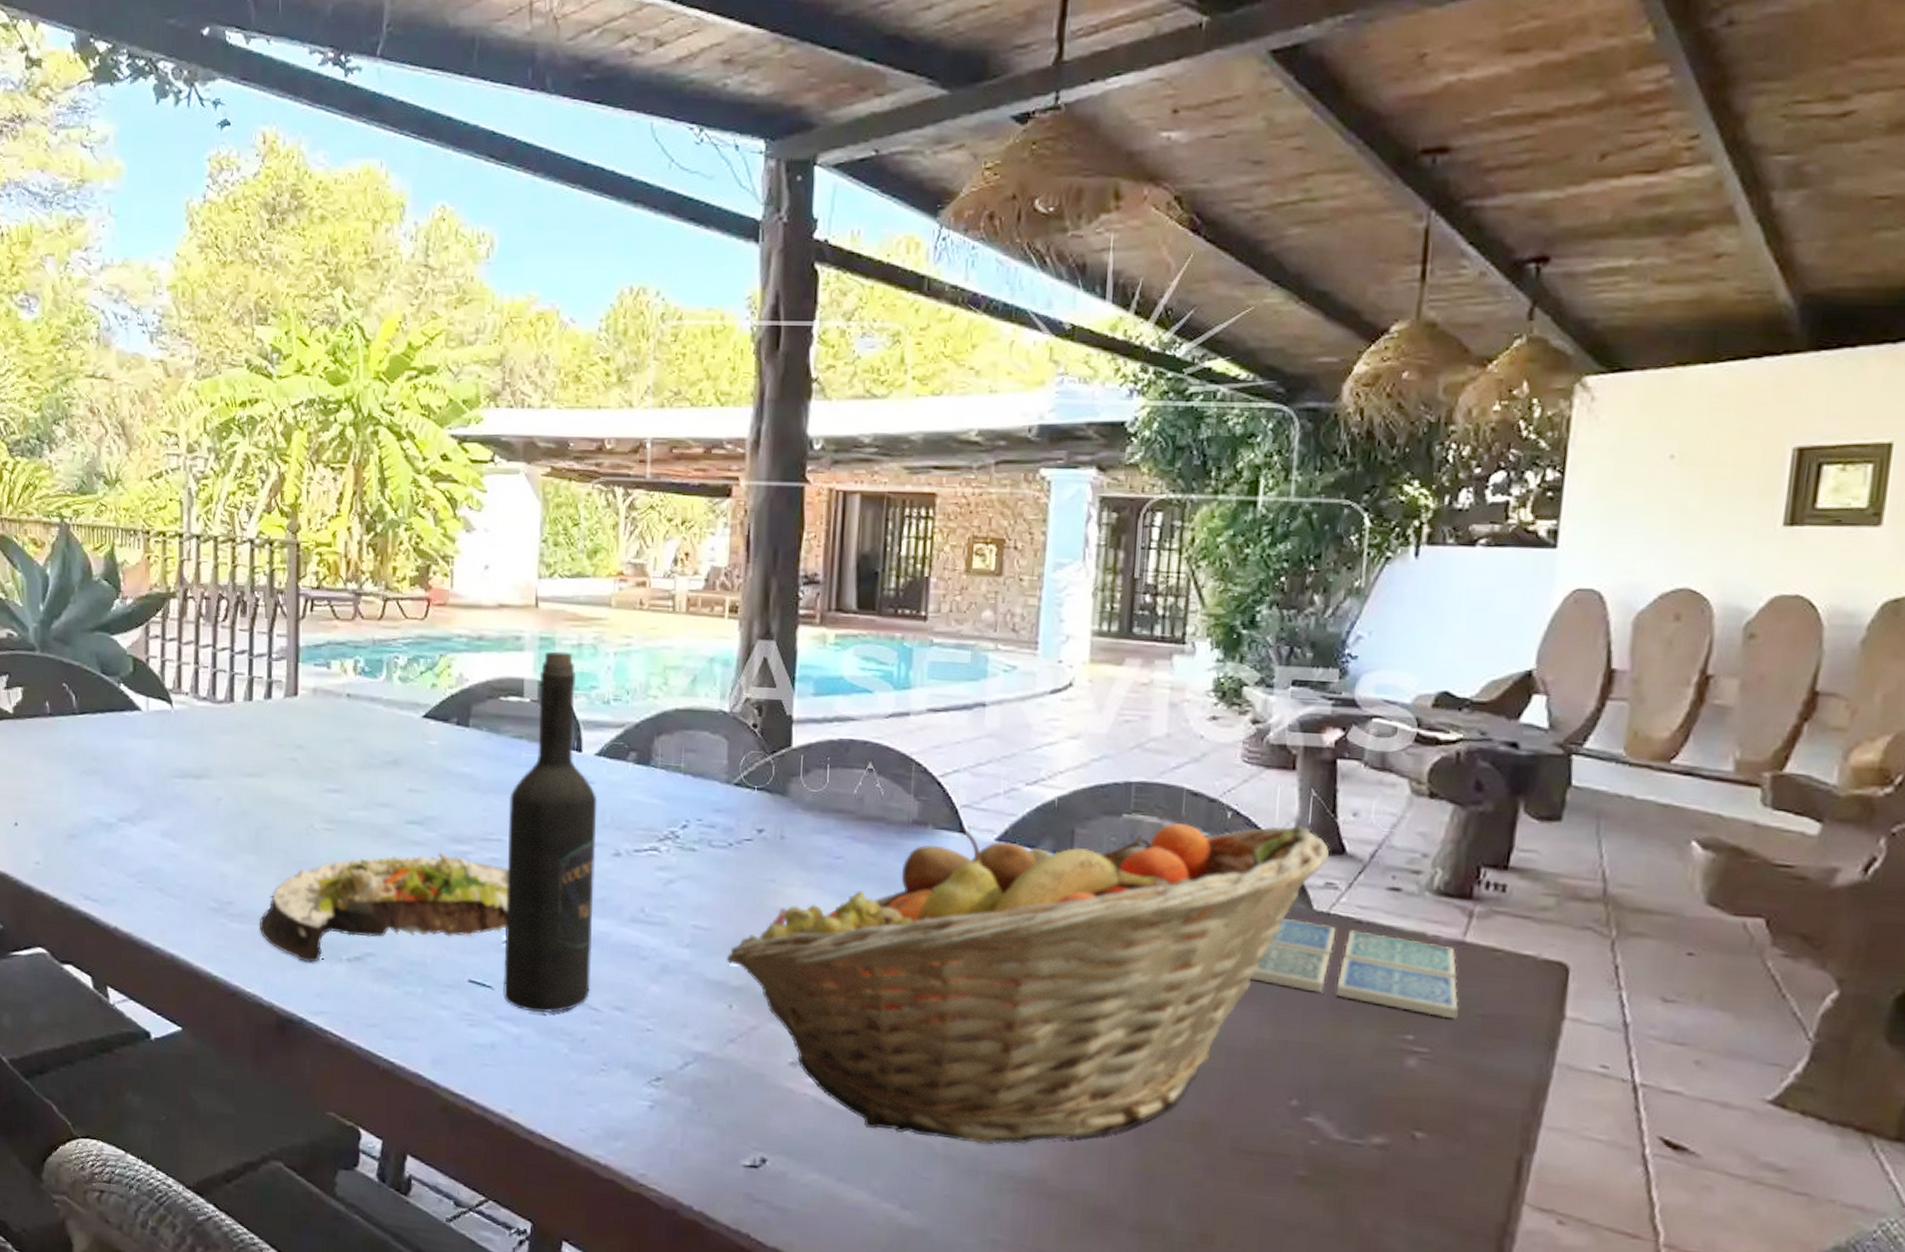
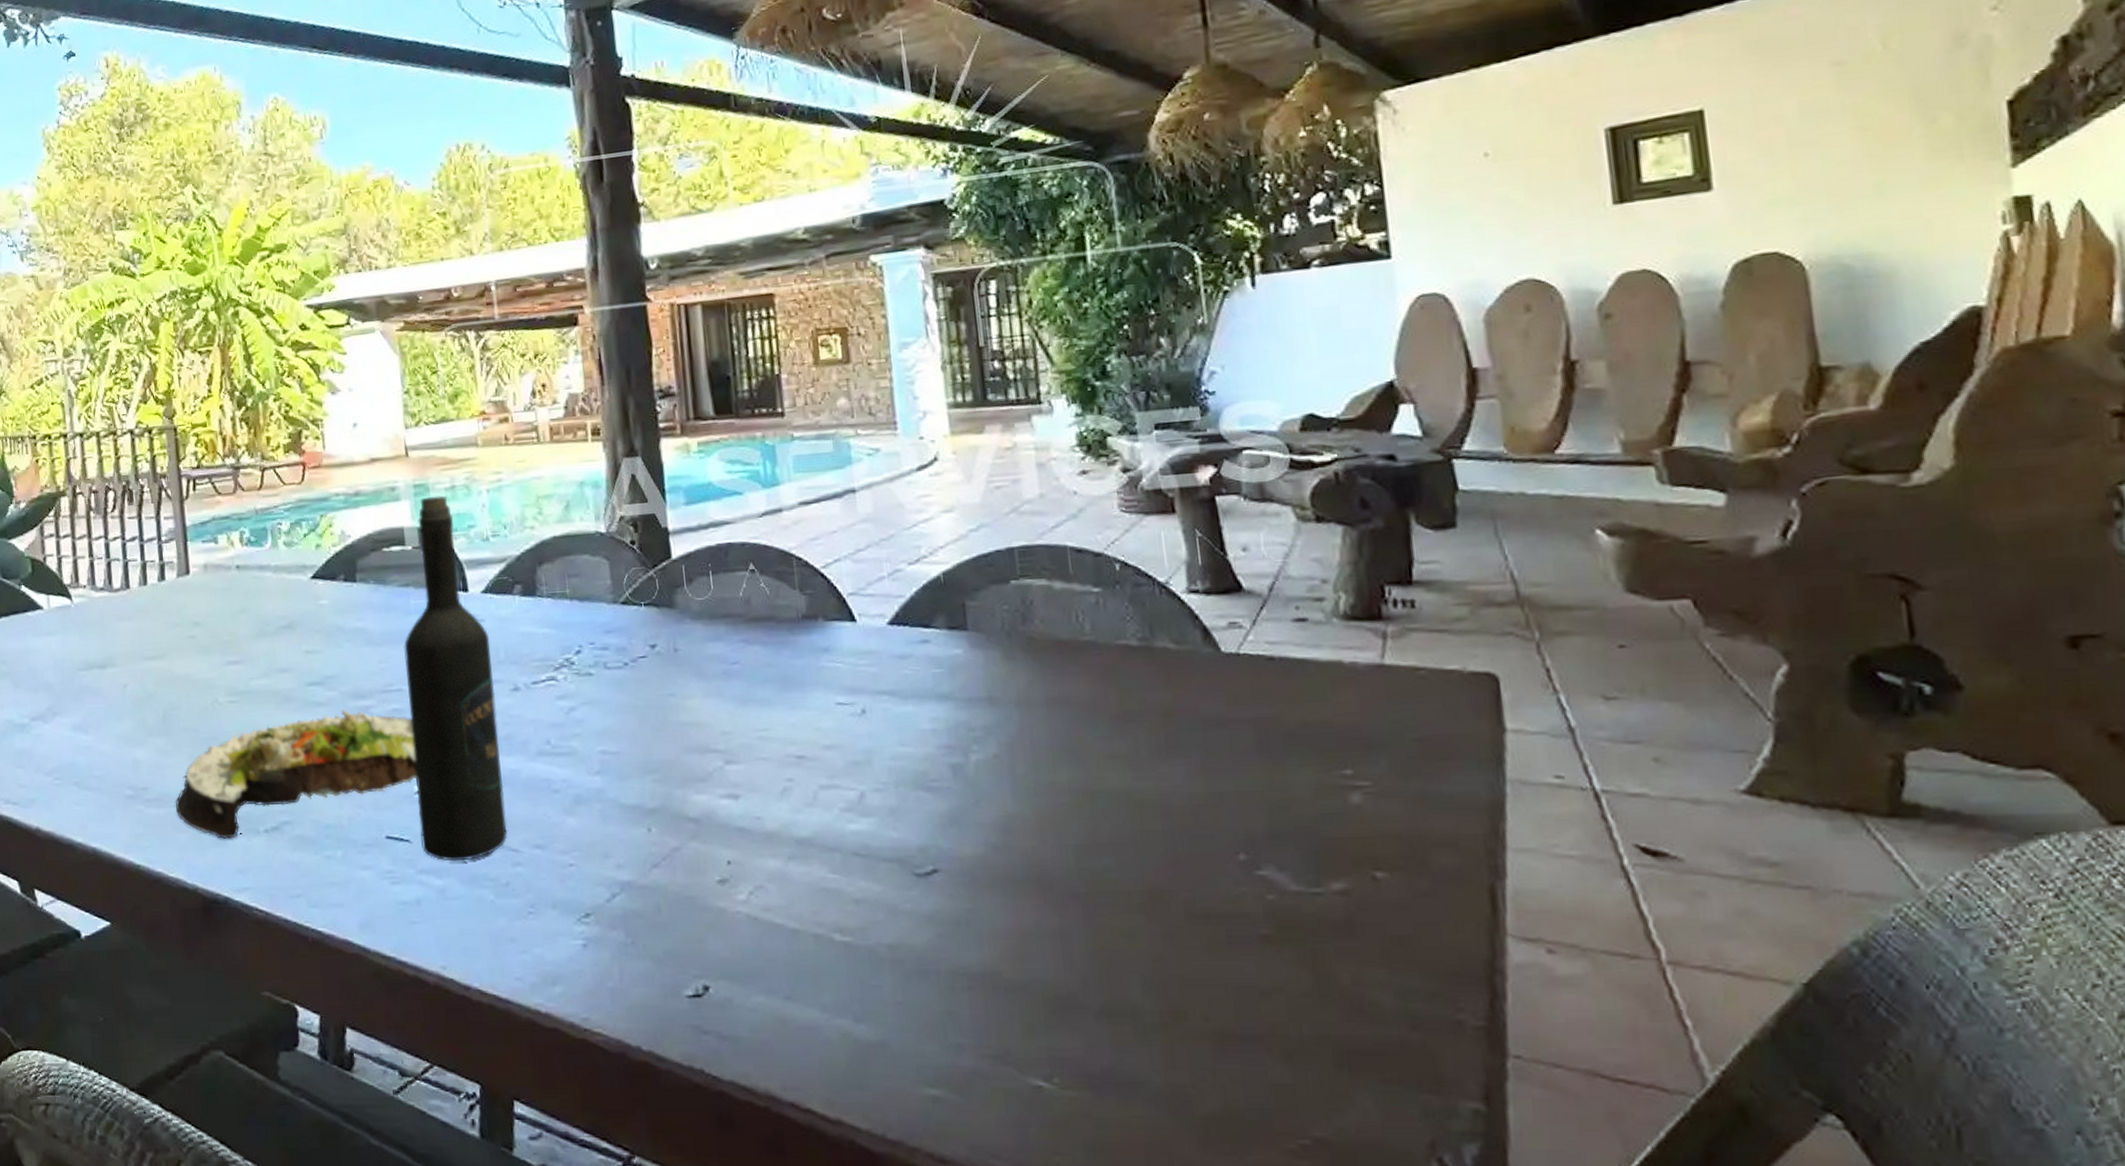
fruit basket: present [726,823,1329,1145] -> none [638,569,1227,942]
drink coaster: present [1251,919,1459,1019] -> none [1171,664,1393,748]

